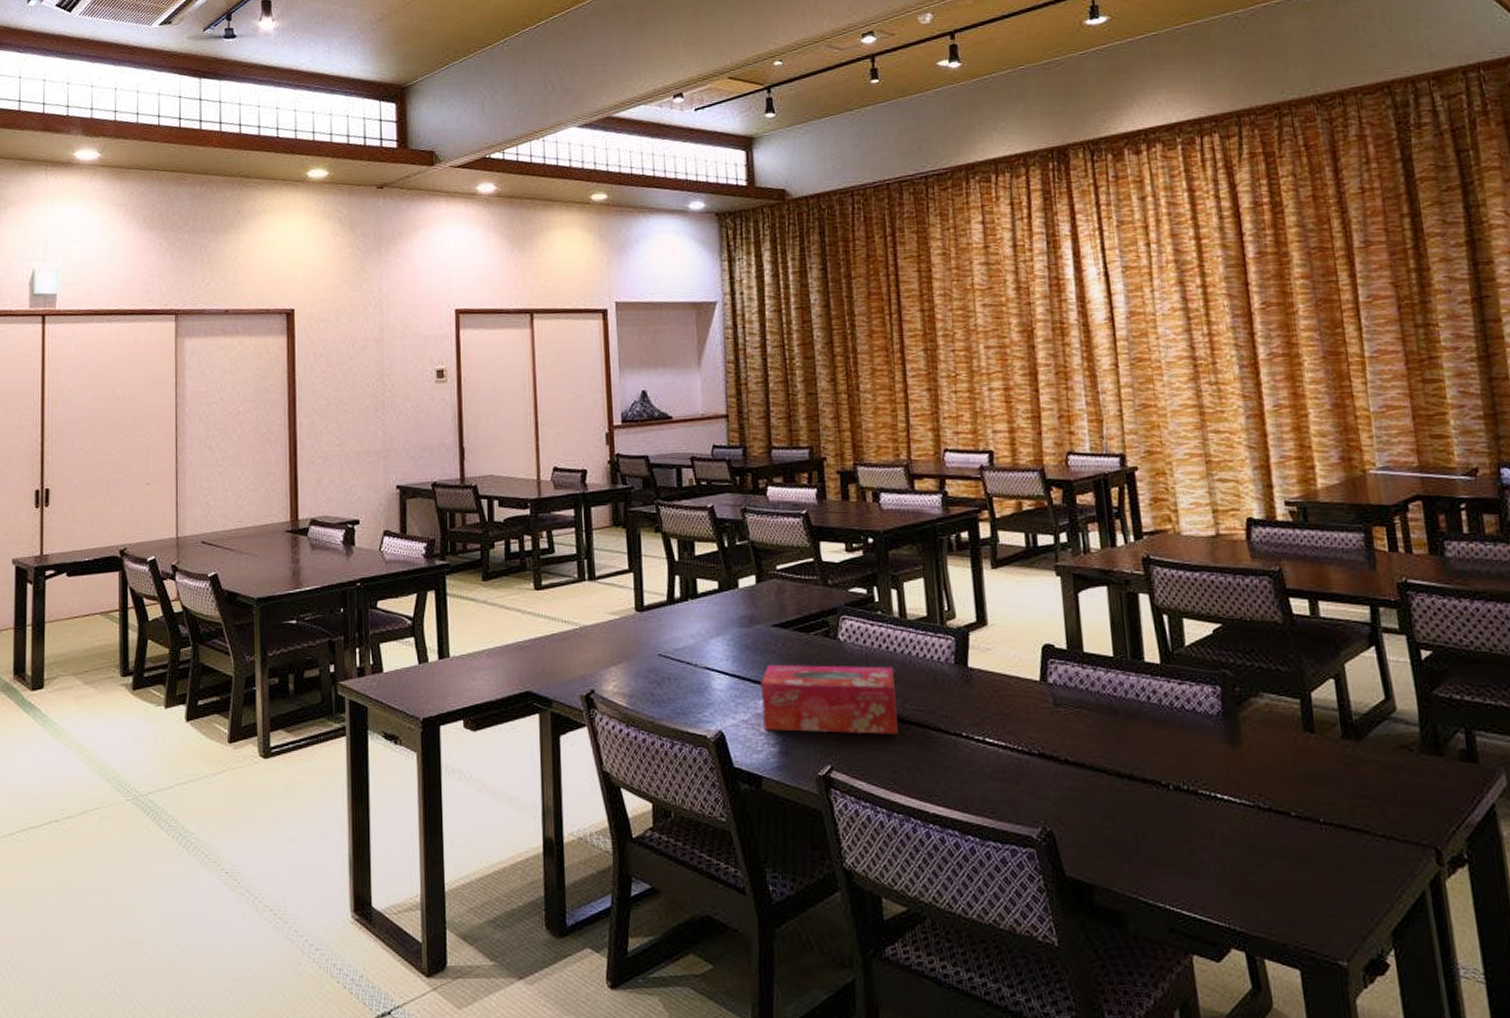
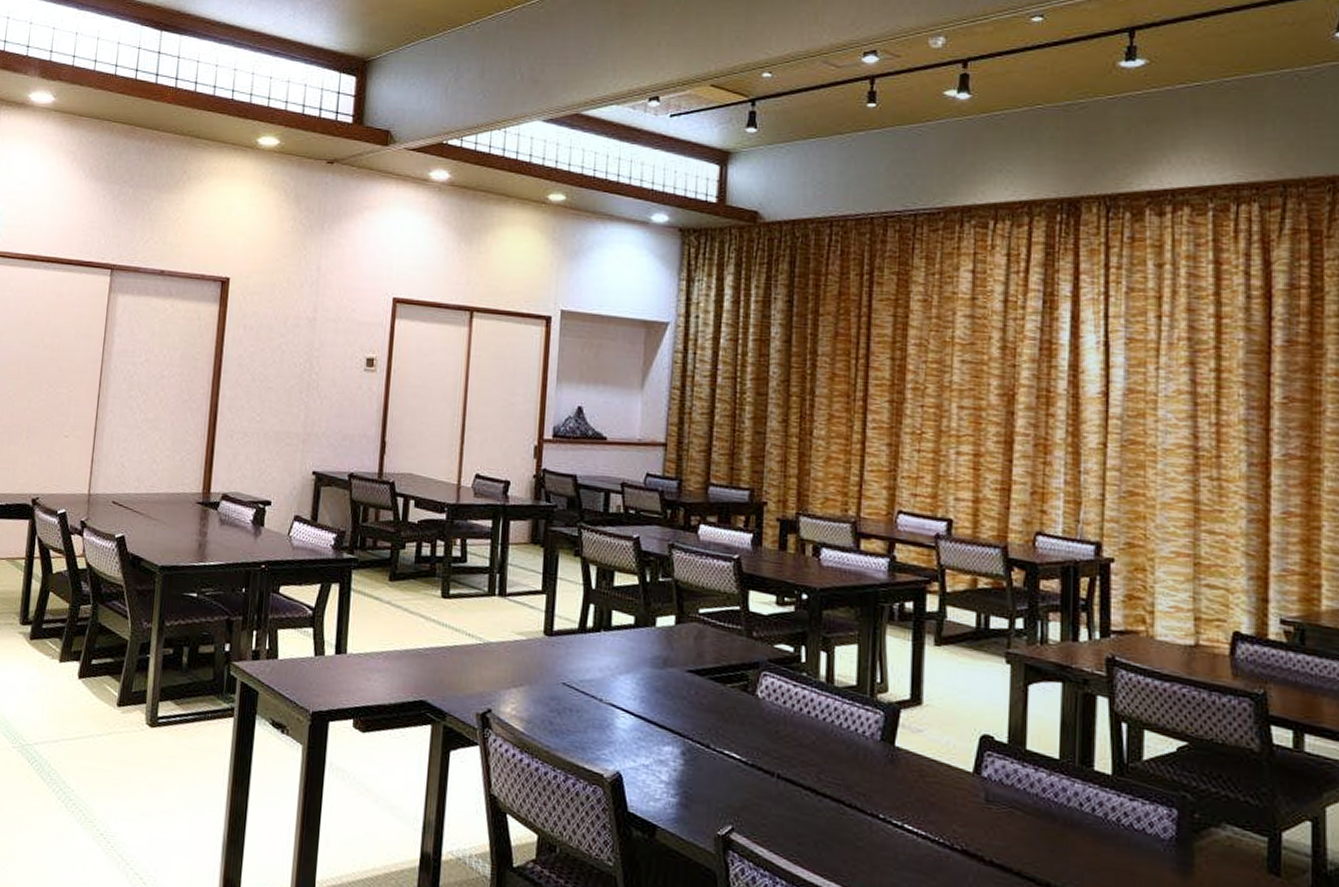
tissue box: present [761,664,898,735] -> none [665,710,812,805]

